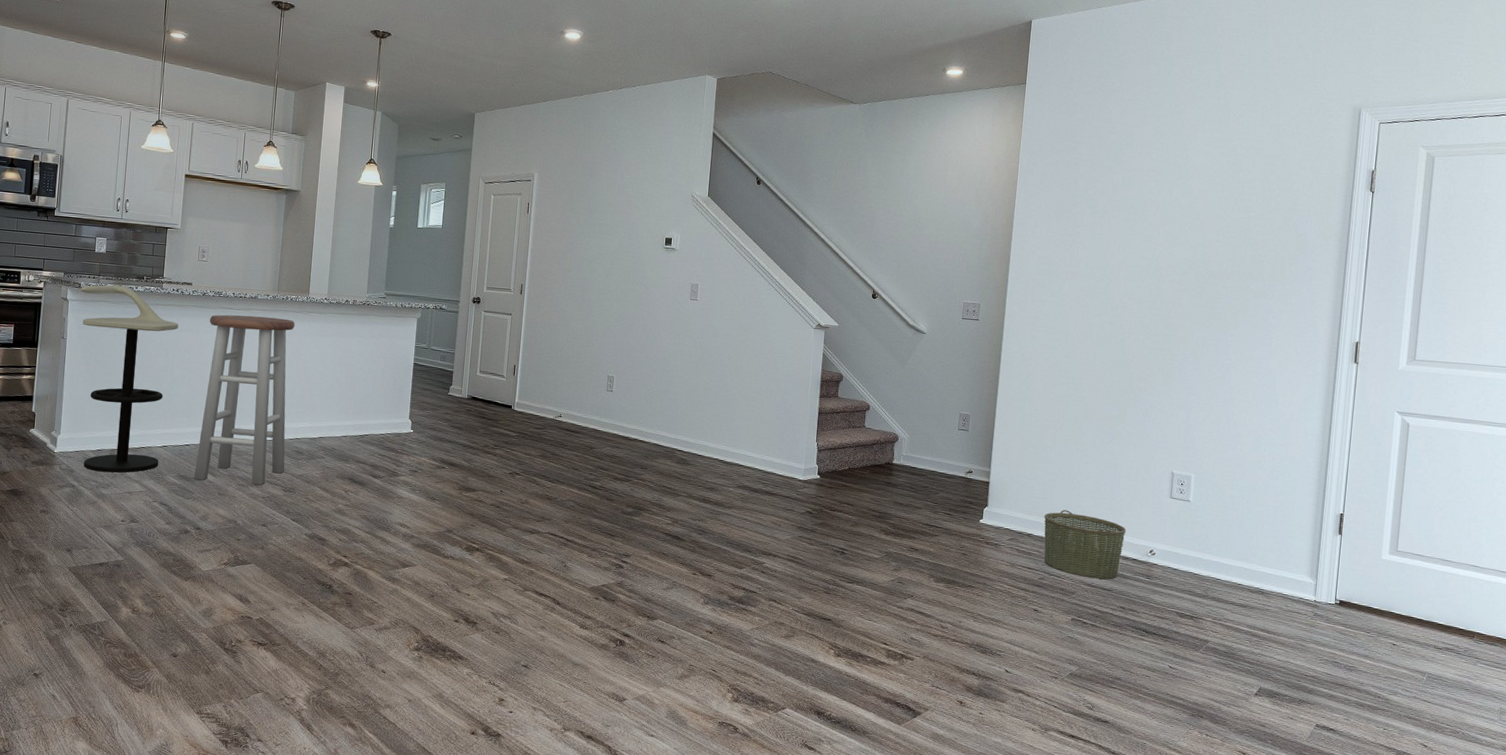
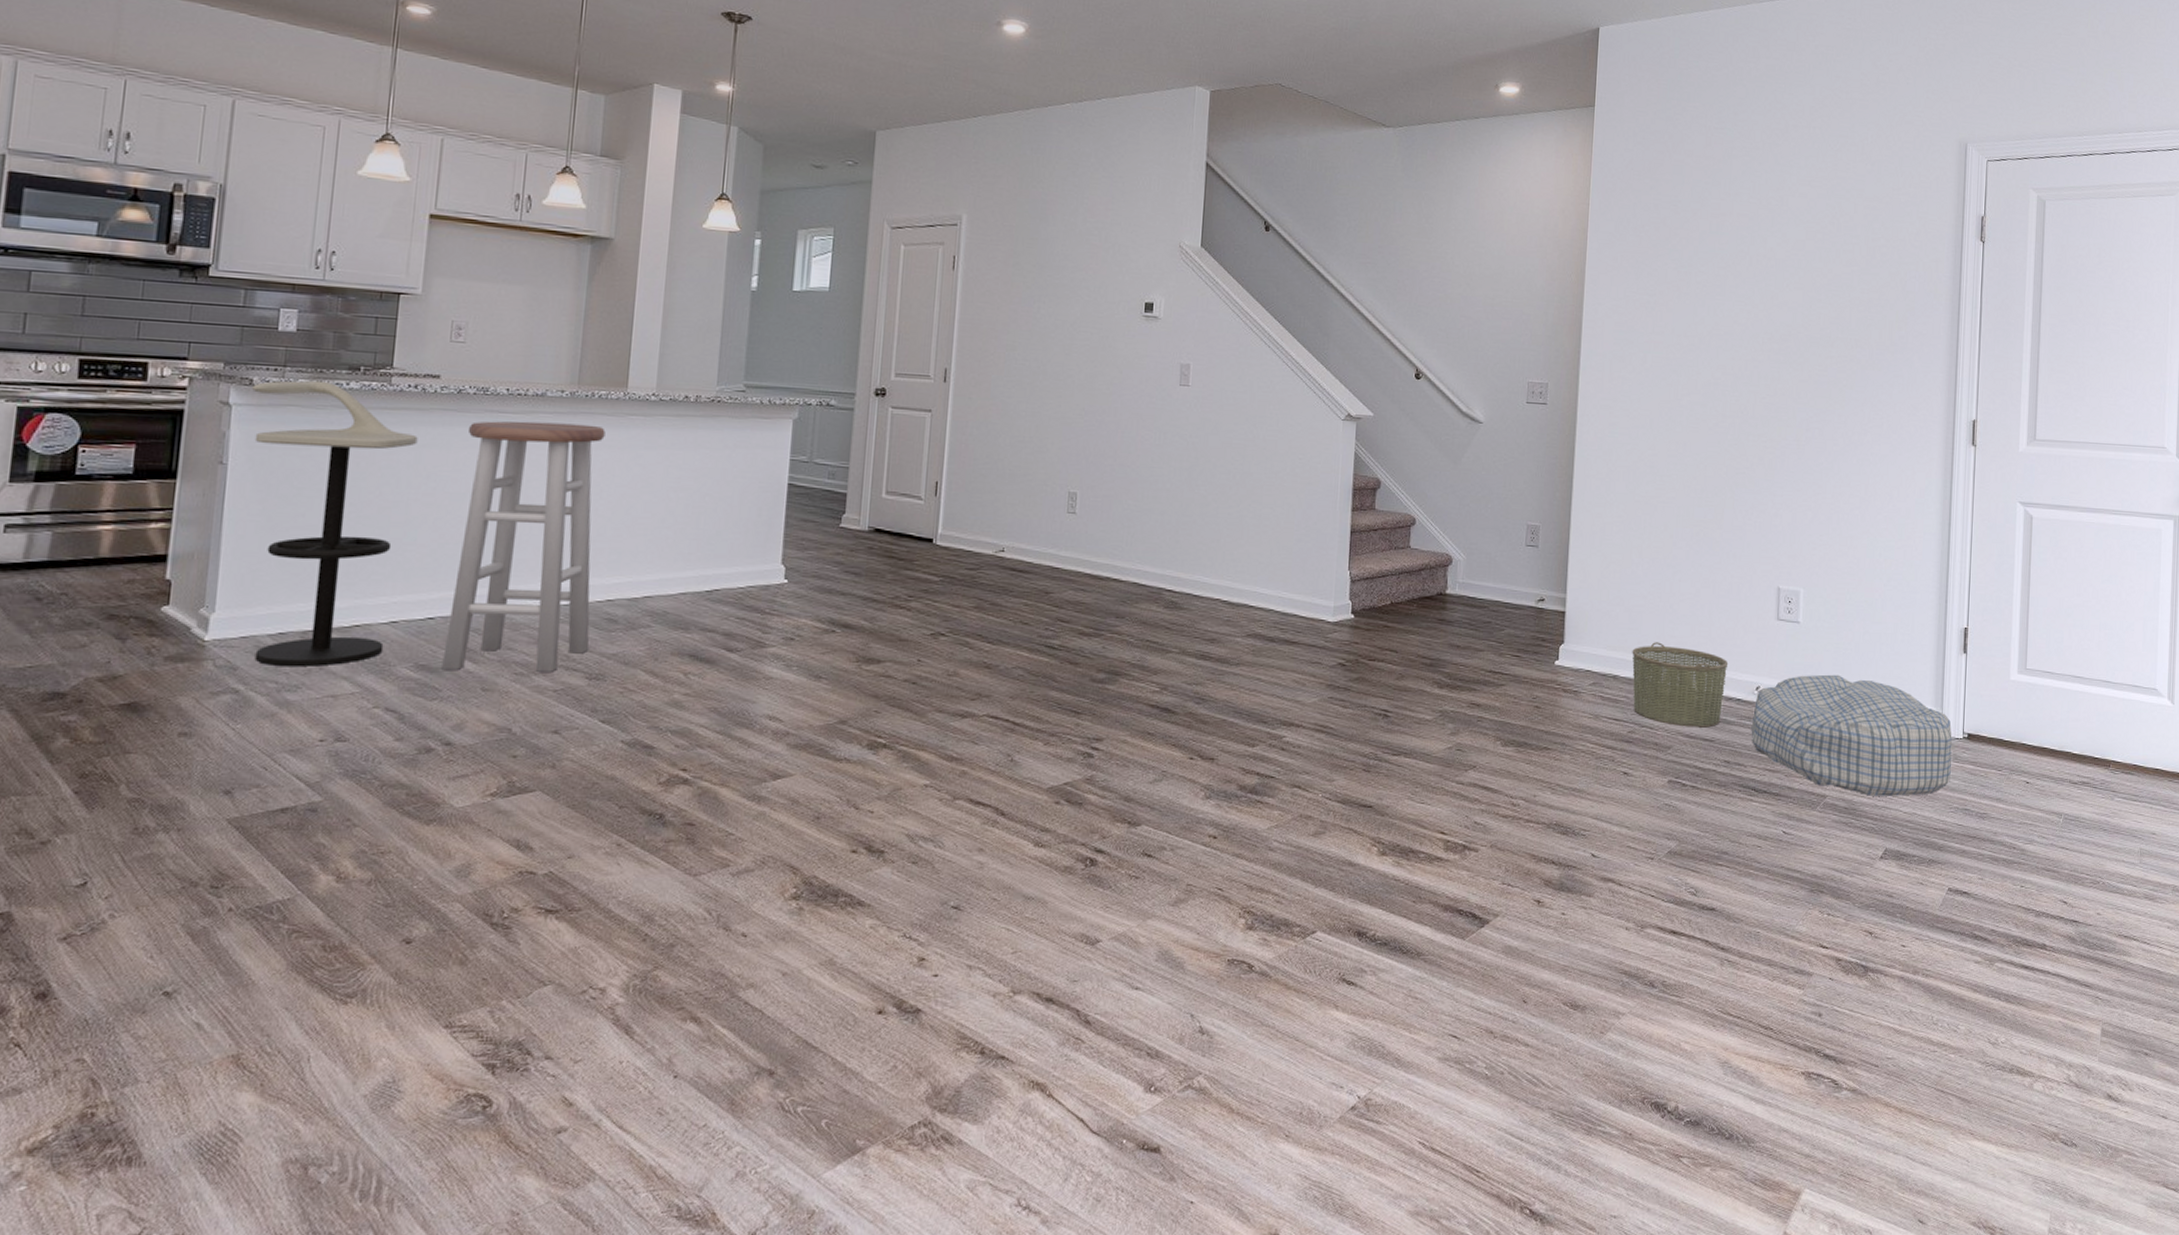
dog bed: none [1144,543,1325,647] -> present [1751,674,1952,796]

